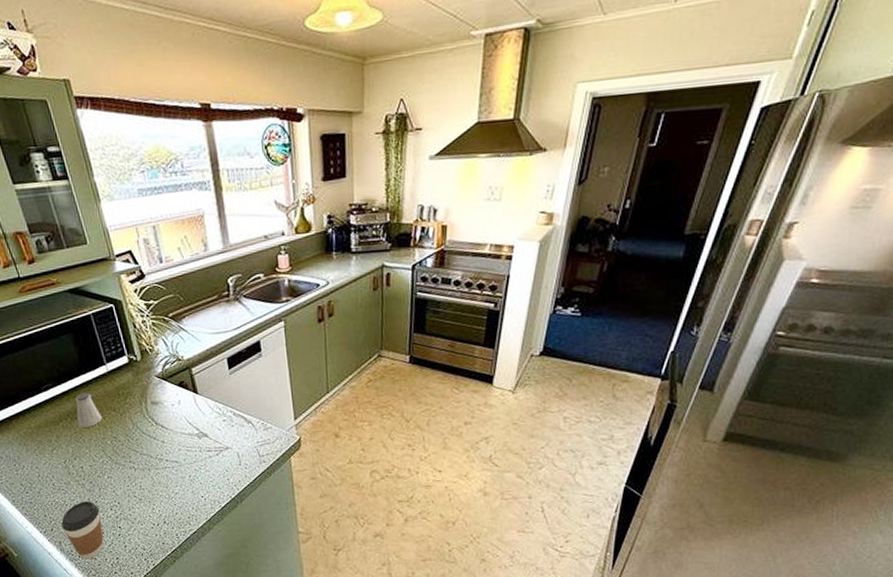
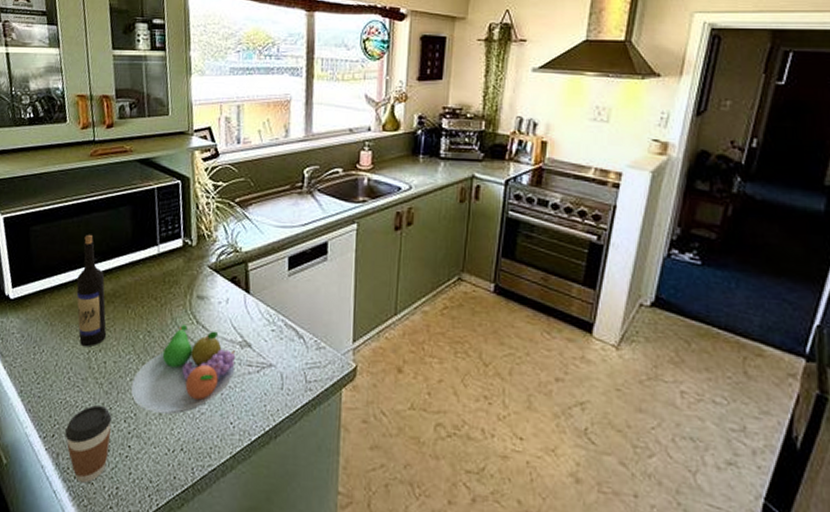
wine bottle: none [34,364,78,458] -> present [76,235,107,347]
saltshaker: present [75,392,102,428] -> none [112,274,141,315]
fruit bowl: none [109,426,197,499] -> present [130,323,236,414]

